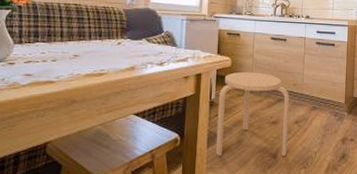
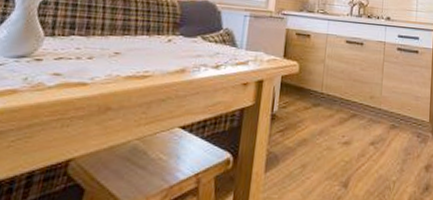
stool: present [215,71,290,157] -> none [274,79,366,187]

